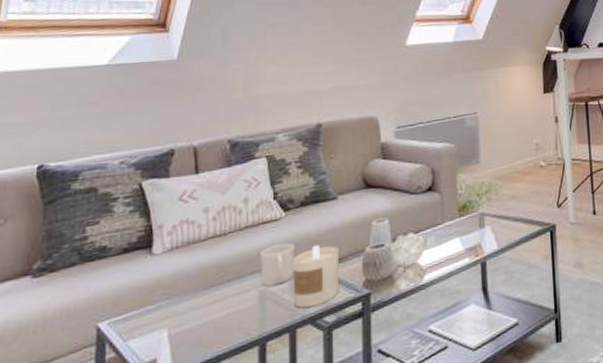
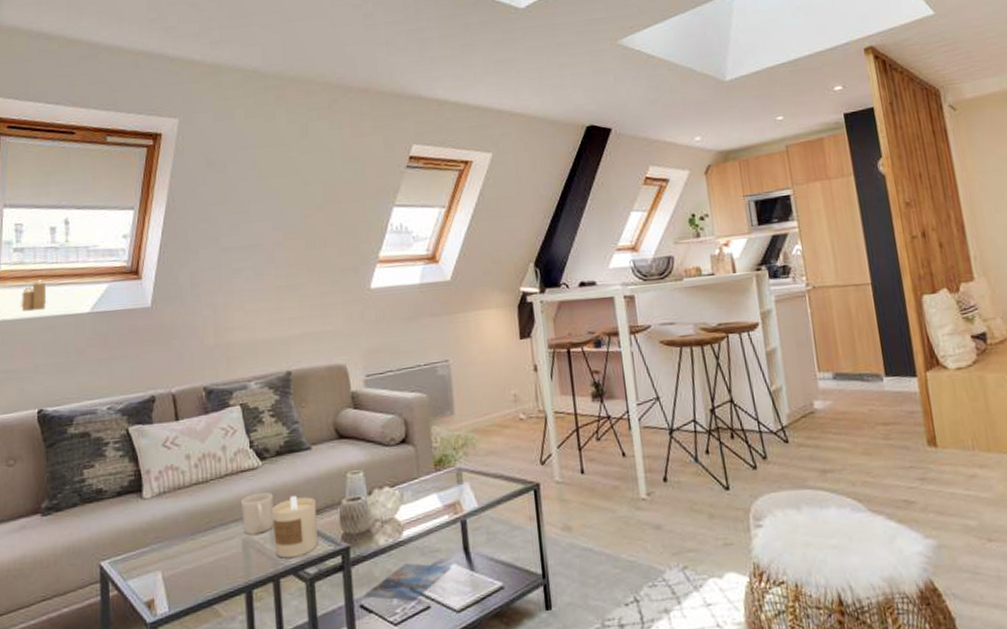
candle: none [29,30,60,63] -> present [22,280,47,312]
magazine: none [382,305,469,344] -> present [364,563,451,602]

